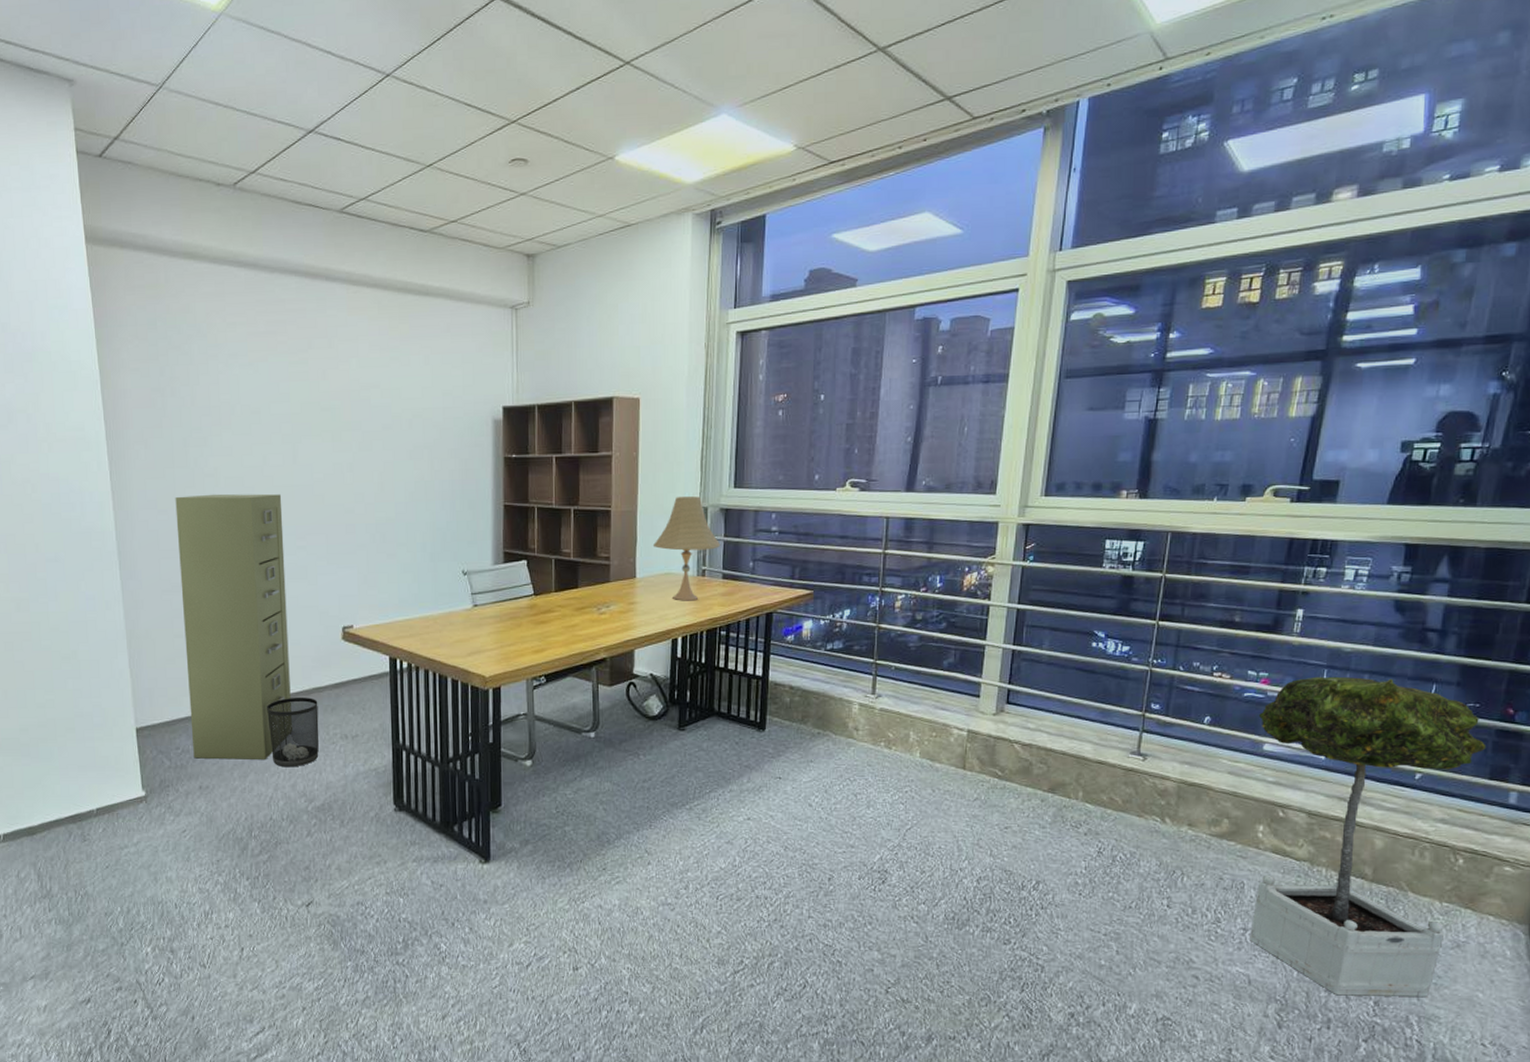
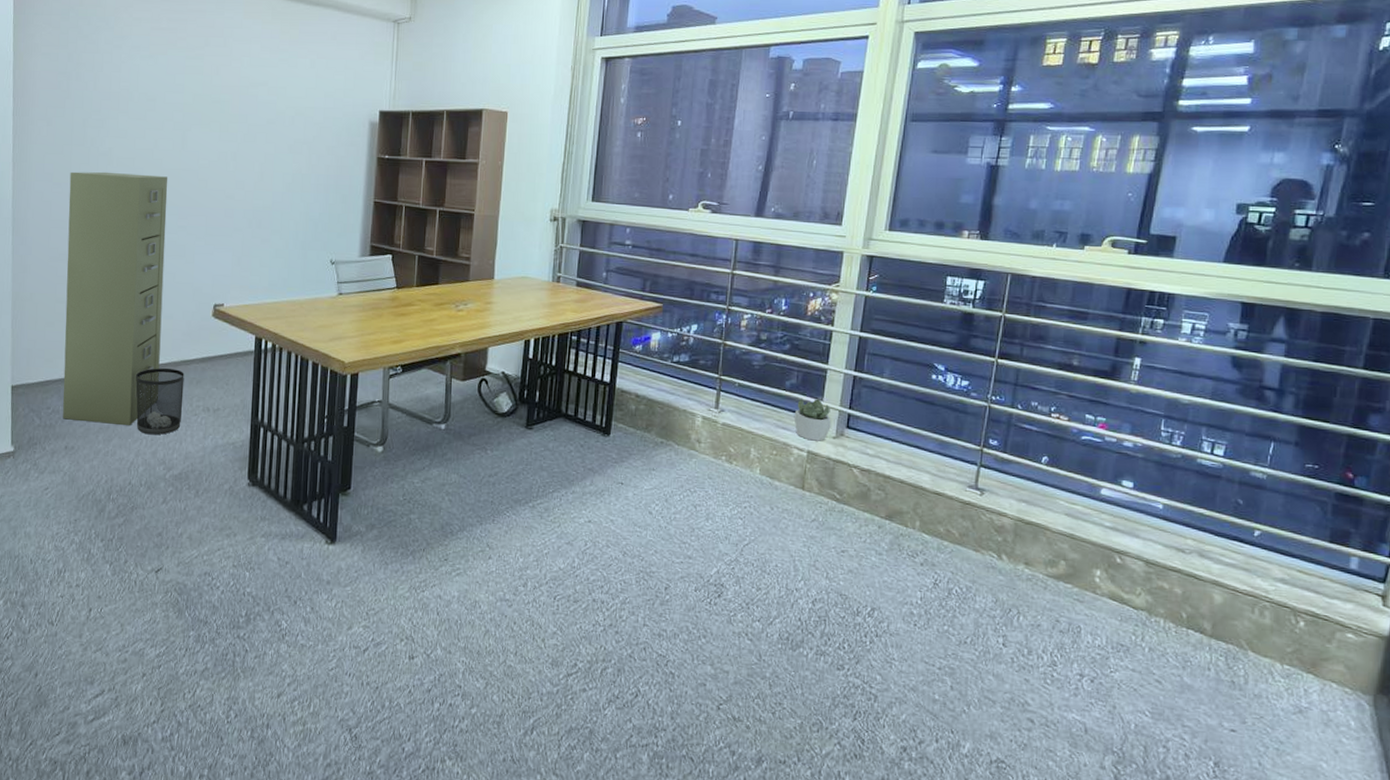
desk lamp: present [652,496,721,601] -> none [511,206,577,305]
succulent plant: none [952,676,991,719] -> present [794,398,831,441]
potted tree: present [1249,676,1487,997] -> none [1086,425,1326,762]

